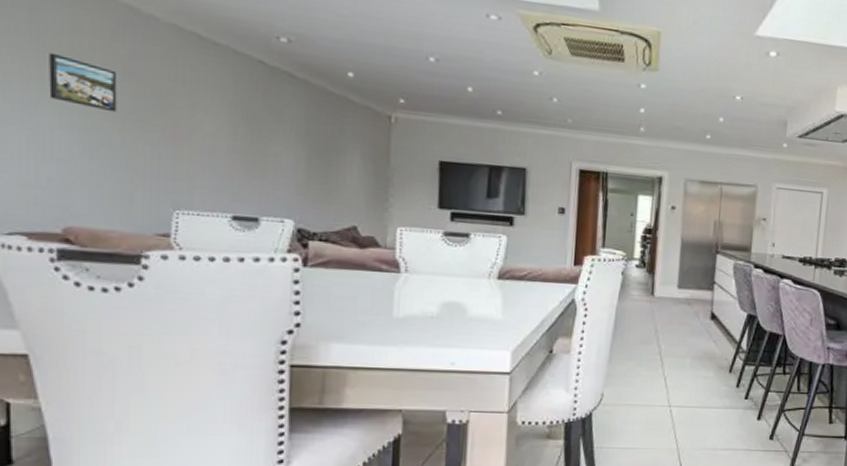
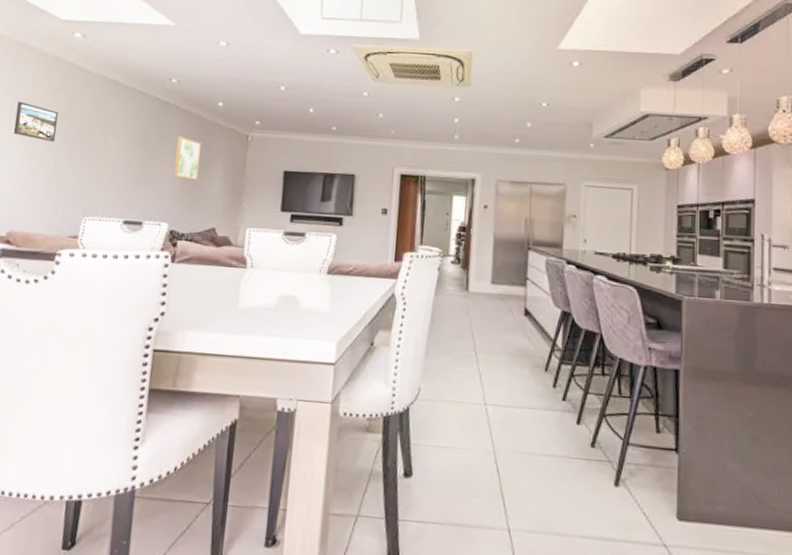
wall art: none [295,112,330,170] -> present [173,136,202,181]

